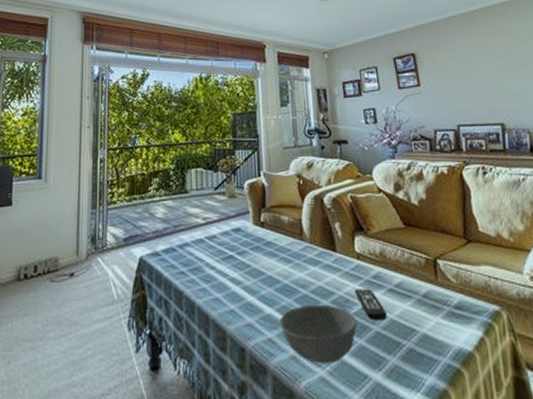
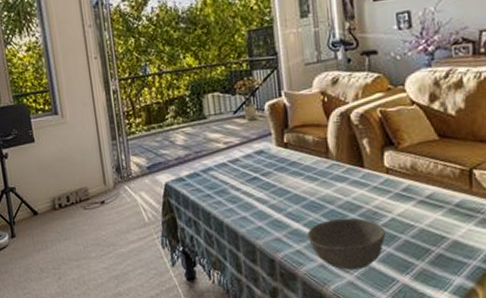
remote control: present [354,288,387,321] -> none [383,201,417,231]

